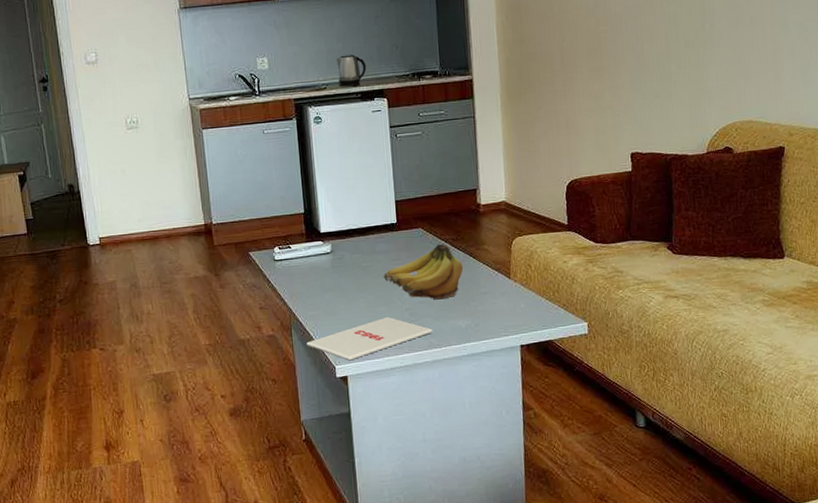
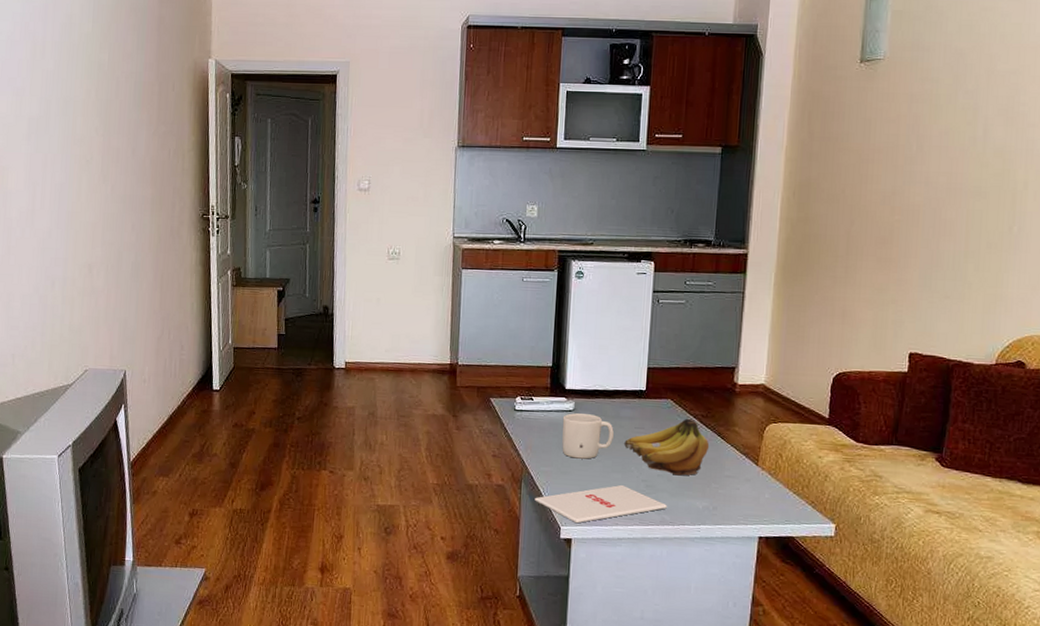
mug: none [321,253,373,299] -> present [562,413,614,459]
kettle: present [337,53,367,87] -> none [606,211,638,246]

